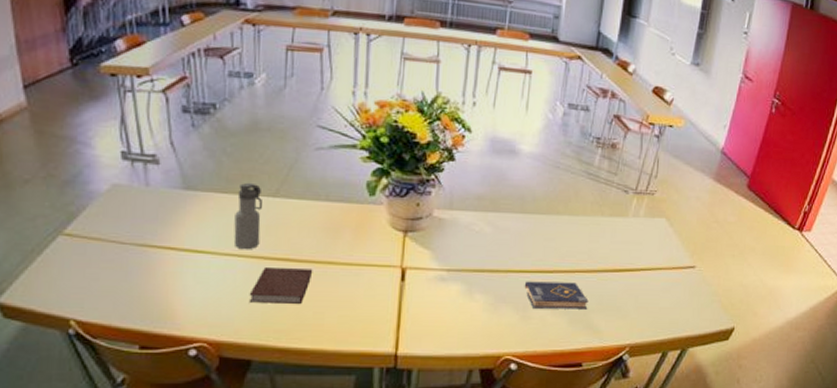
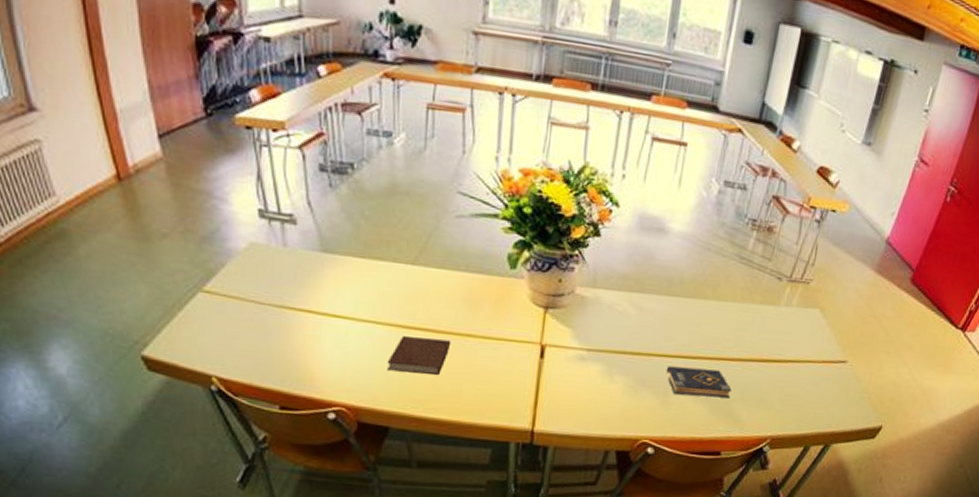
water bottle: present [233,182,262,250] -> none [371,248,401,318]

